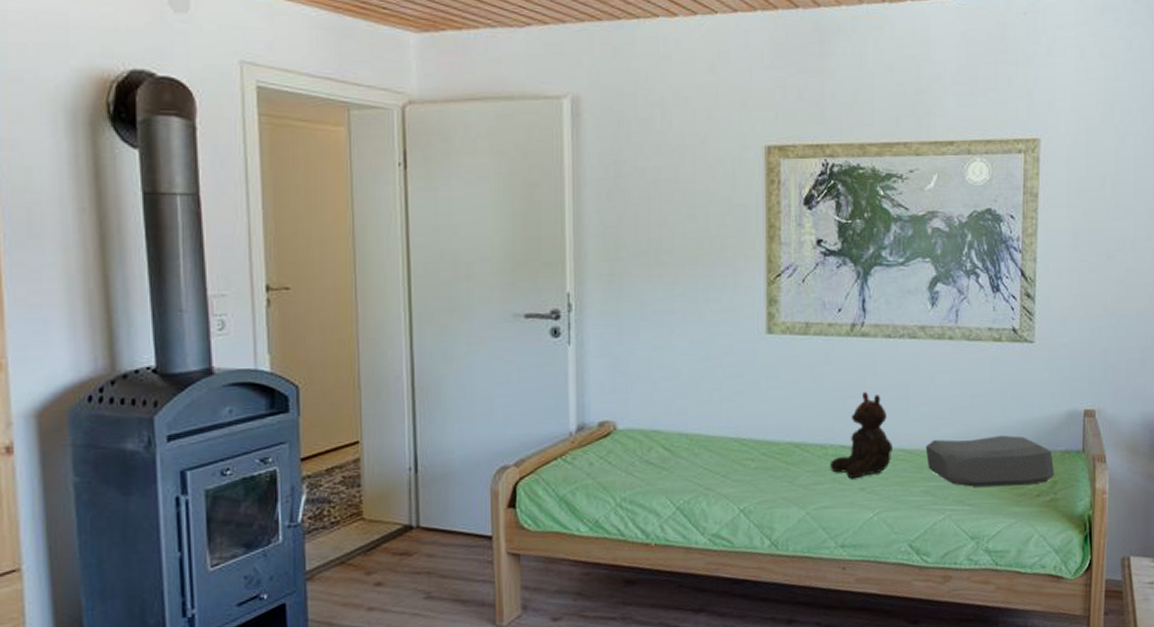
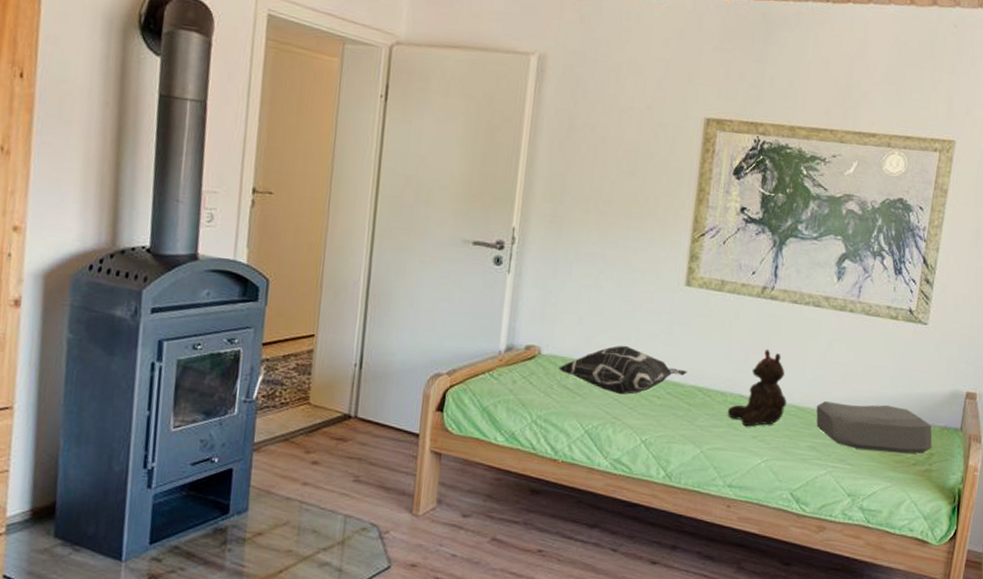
decorative pillow: none [638,407,781,462] -> present [558,345,688,395]

